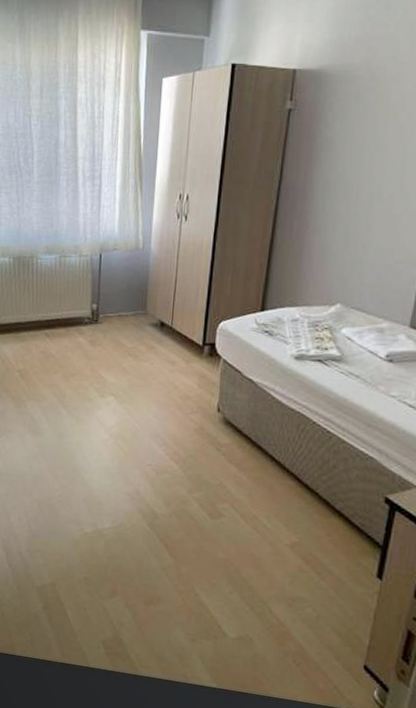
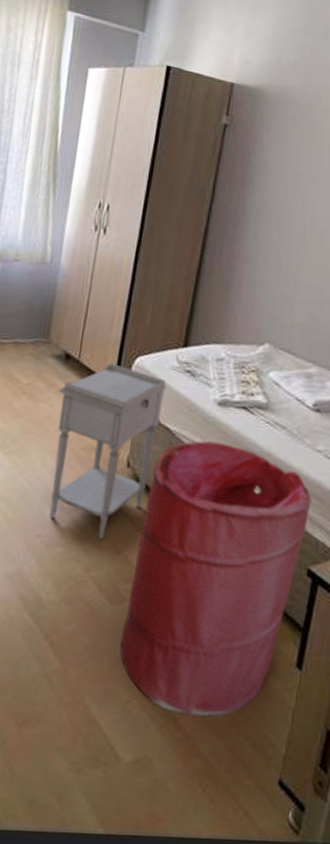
nightstand: none [156,328,247,470] -> present [49,363,166,541]
laundry hamper: none [220,388,387,610] -> present [119,440,312,716]

